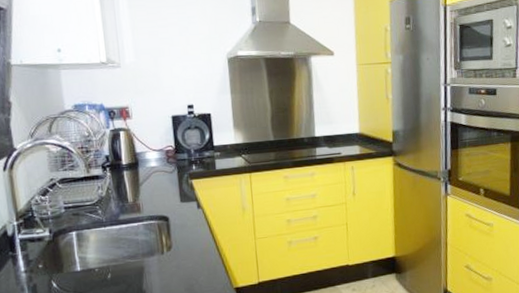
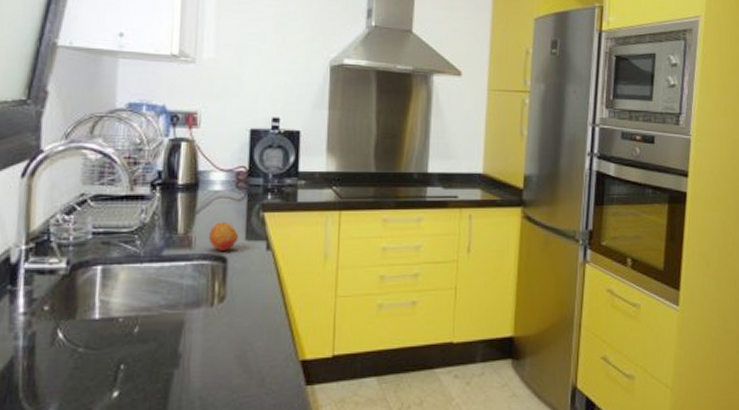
fruit: none [151,190,176,212] -> present [208,222,239,250]

